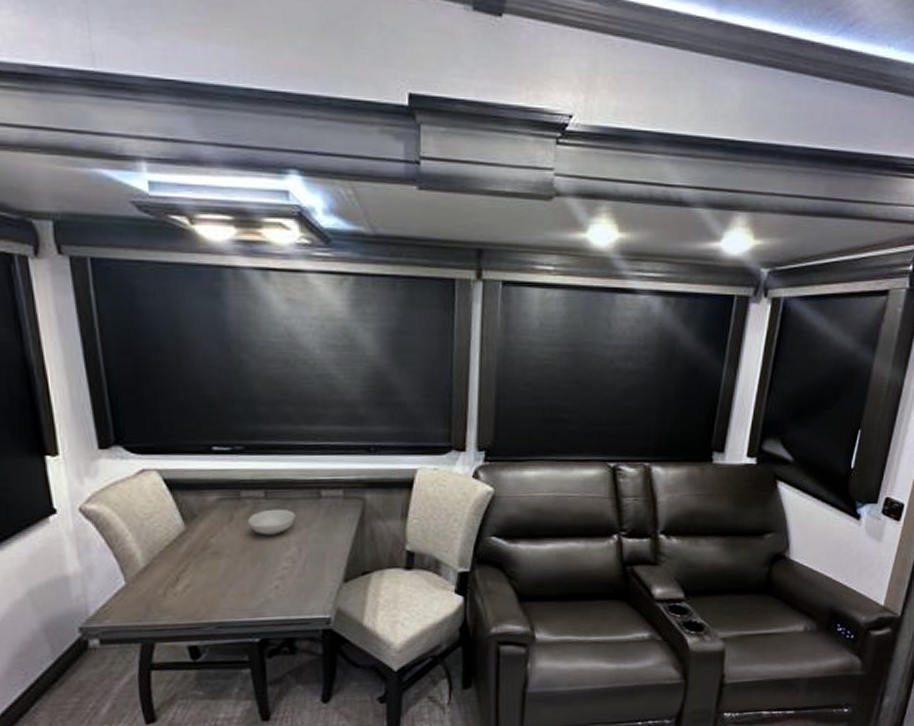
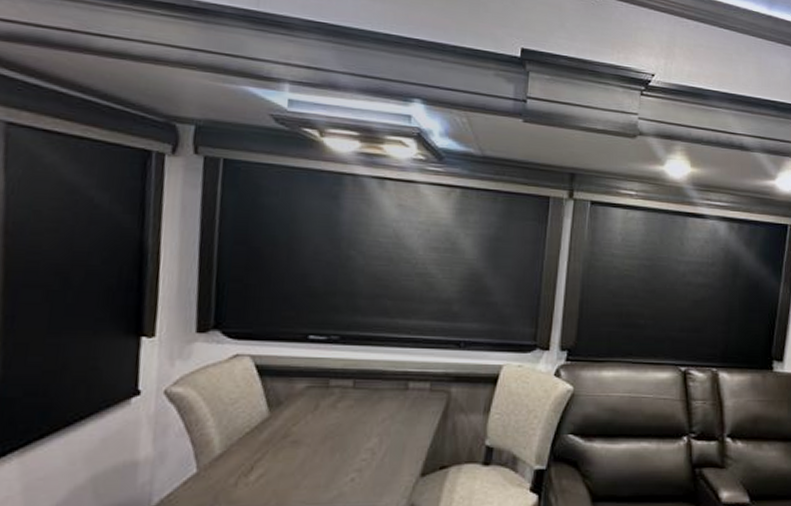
bowl: present [247,508,296,535] -> none [332,398,382,425]

